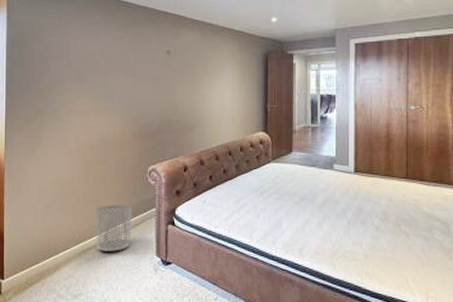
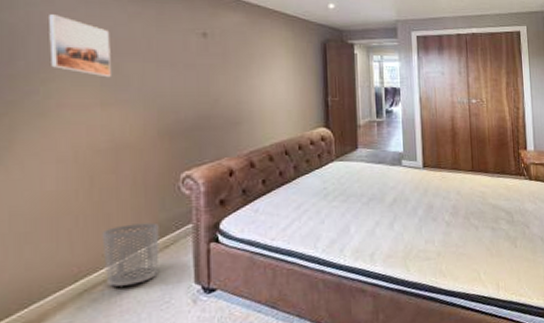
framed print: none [63,42,103,90] -> present [49,14,113,78]

